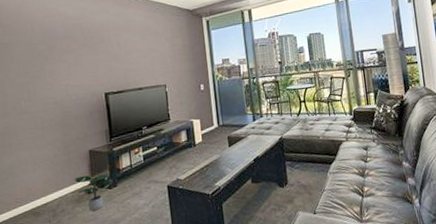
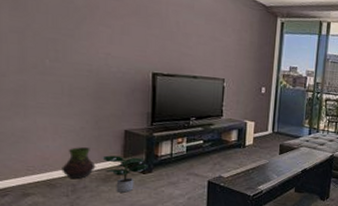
vase: none [42,172,70,205] -> present [62,147,96,180]

